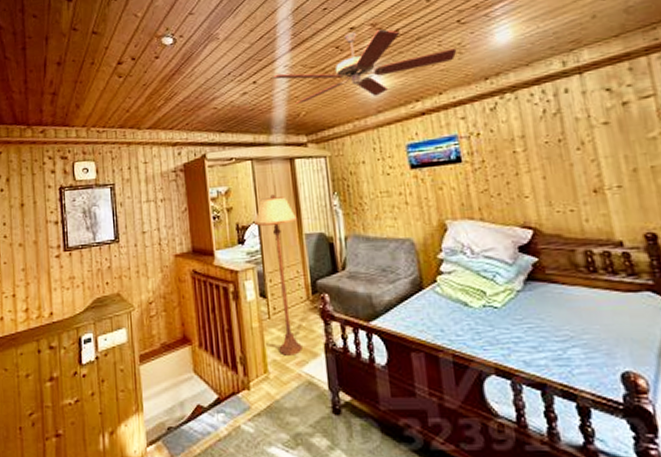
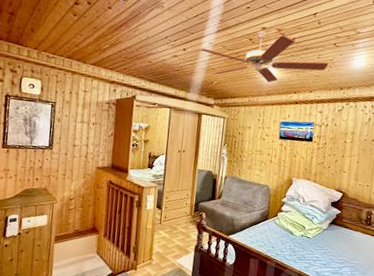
floor lamp: present [253,194,303,356] -> none [162,137,196,251]

